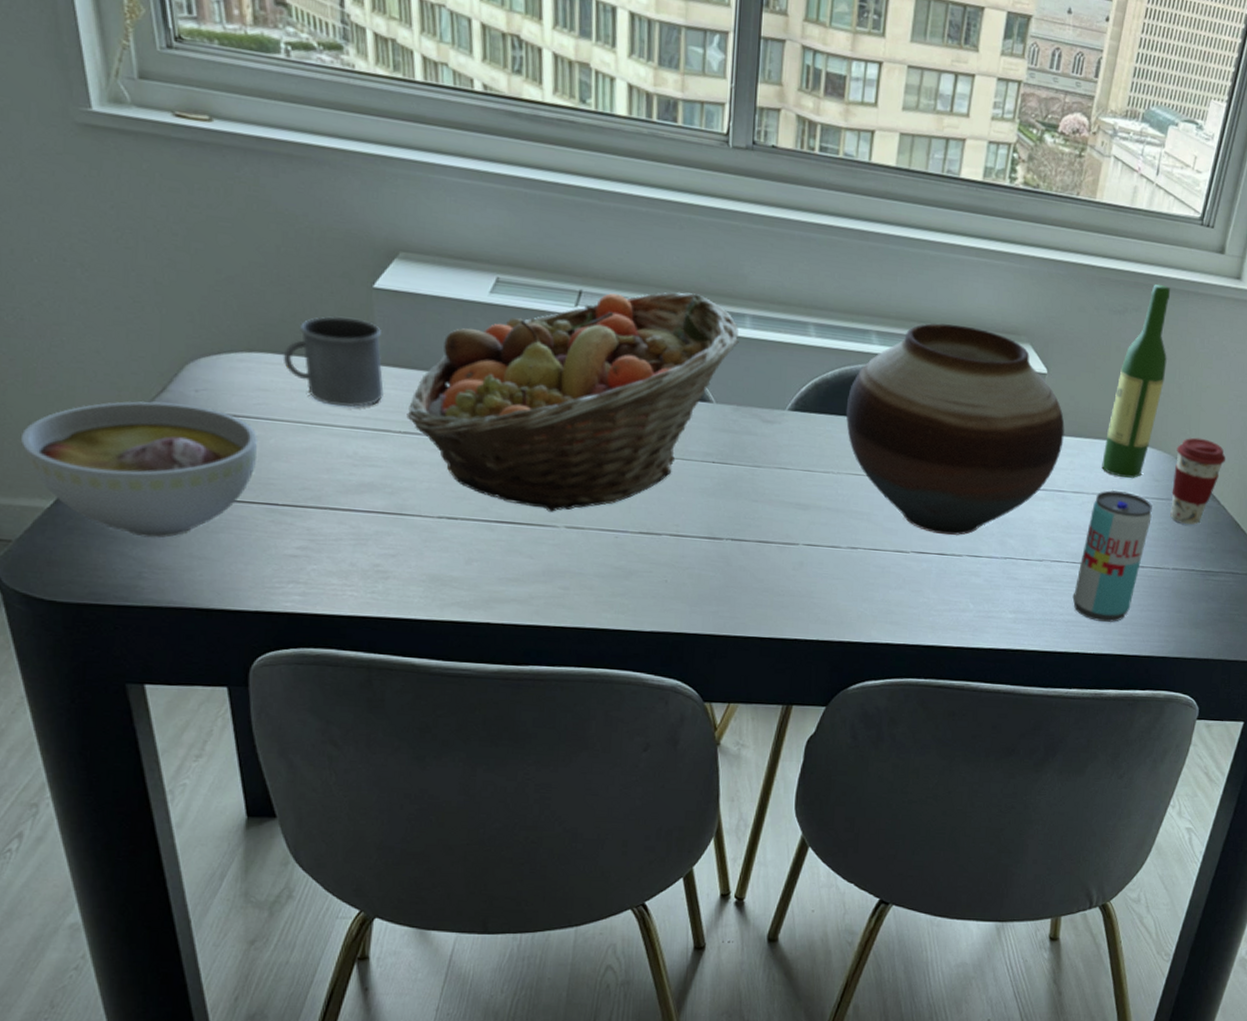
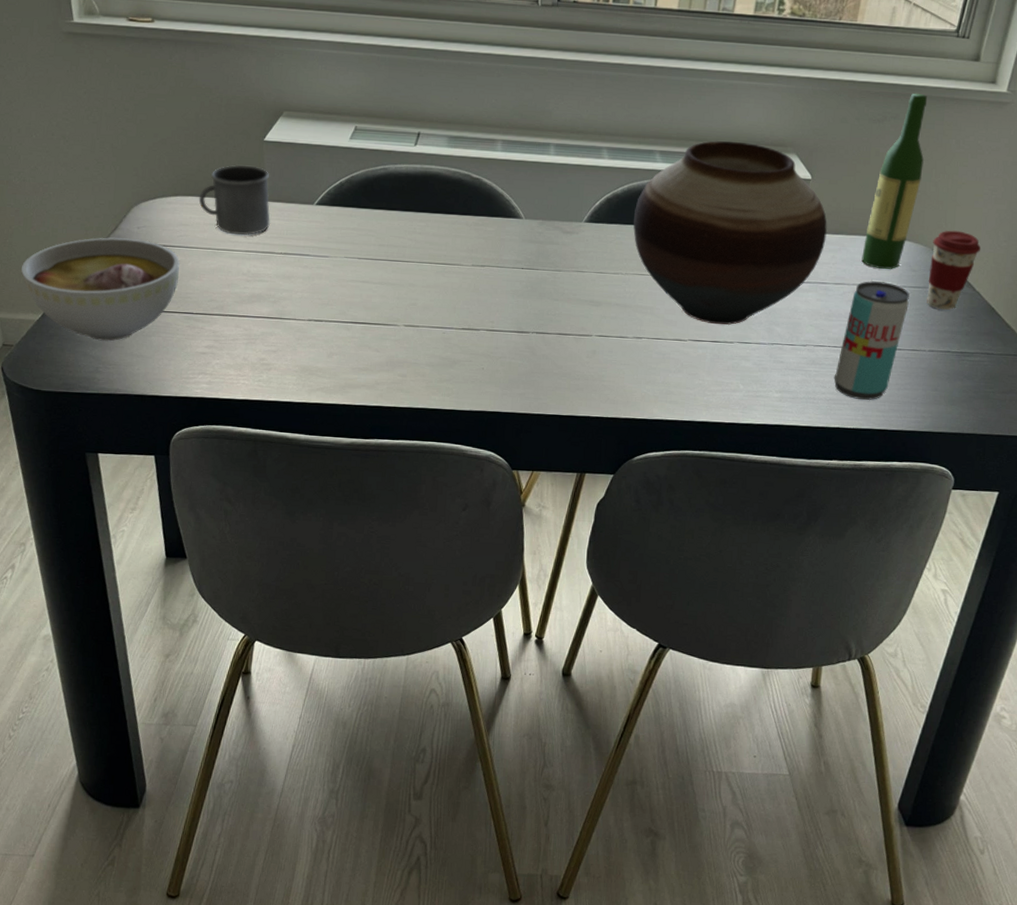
fruit basket: present [406,292,739,512] -> none [286,128,545,314]

